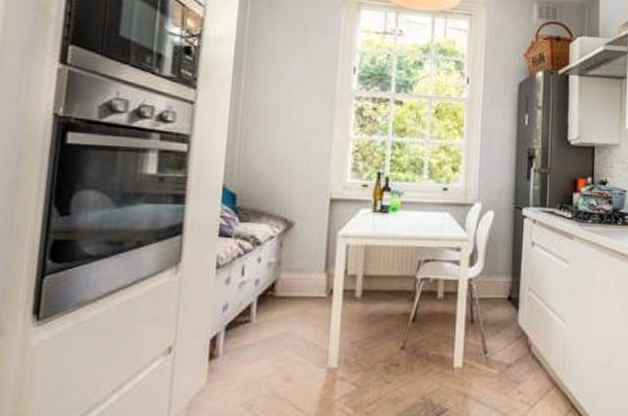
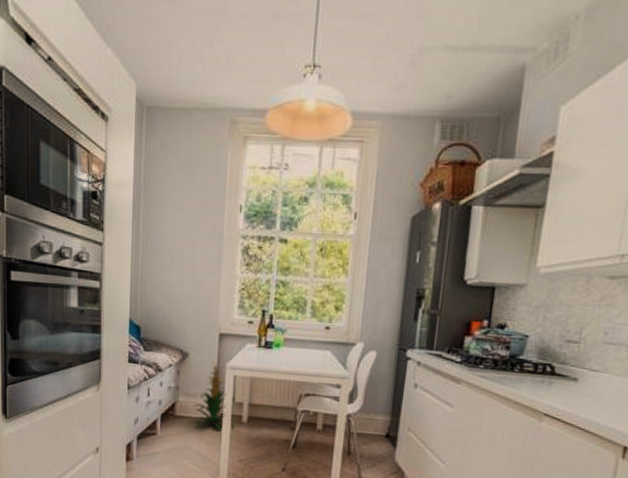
indoor plant: none [297,232,348,309] -> present [192,363,235,430]

